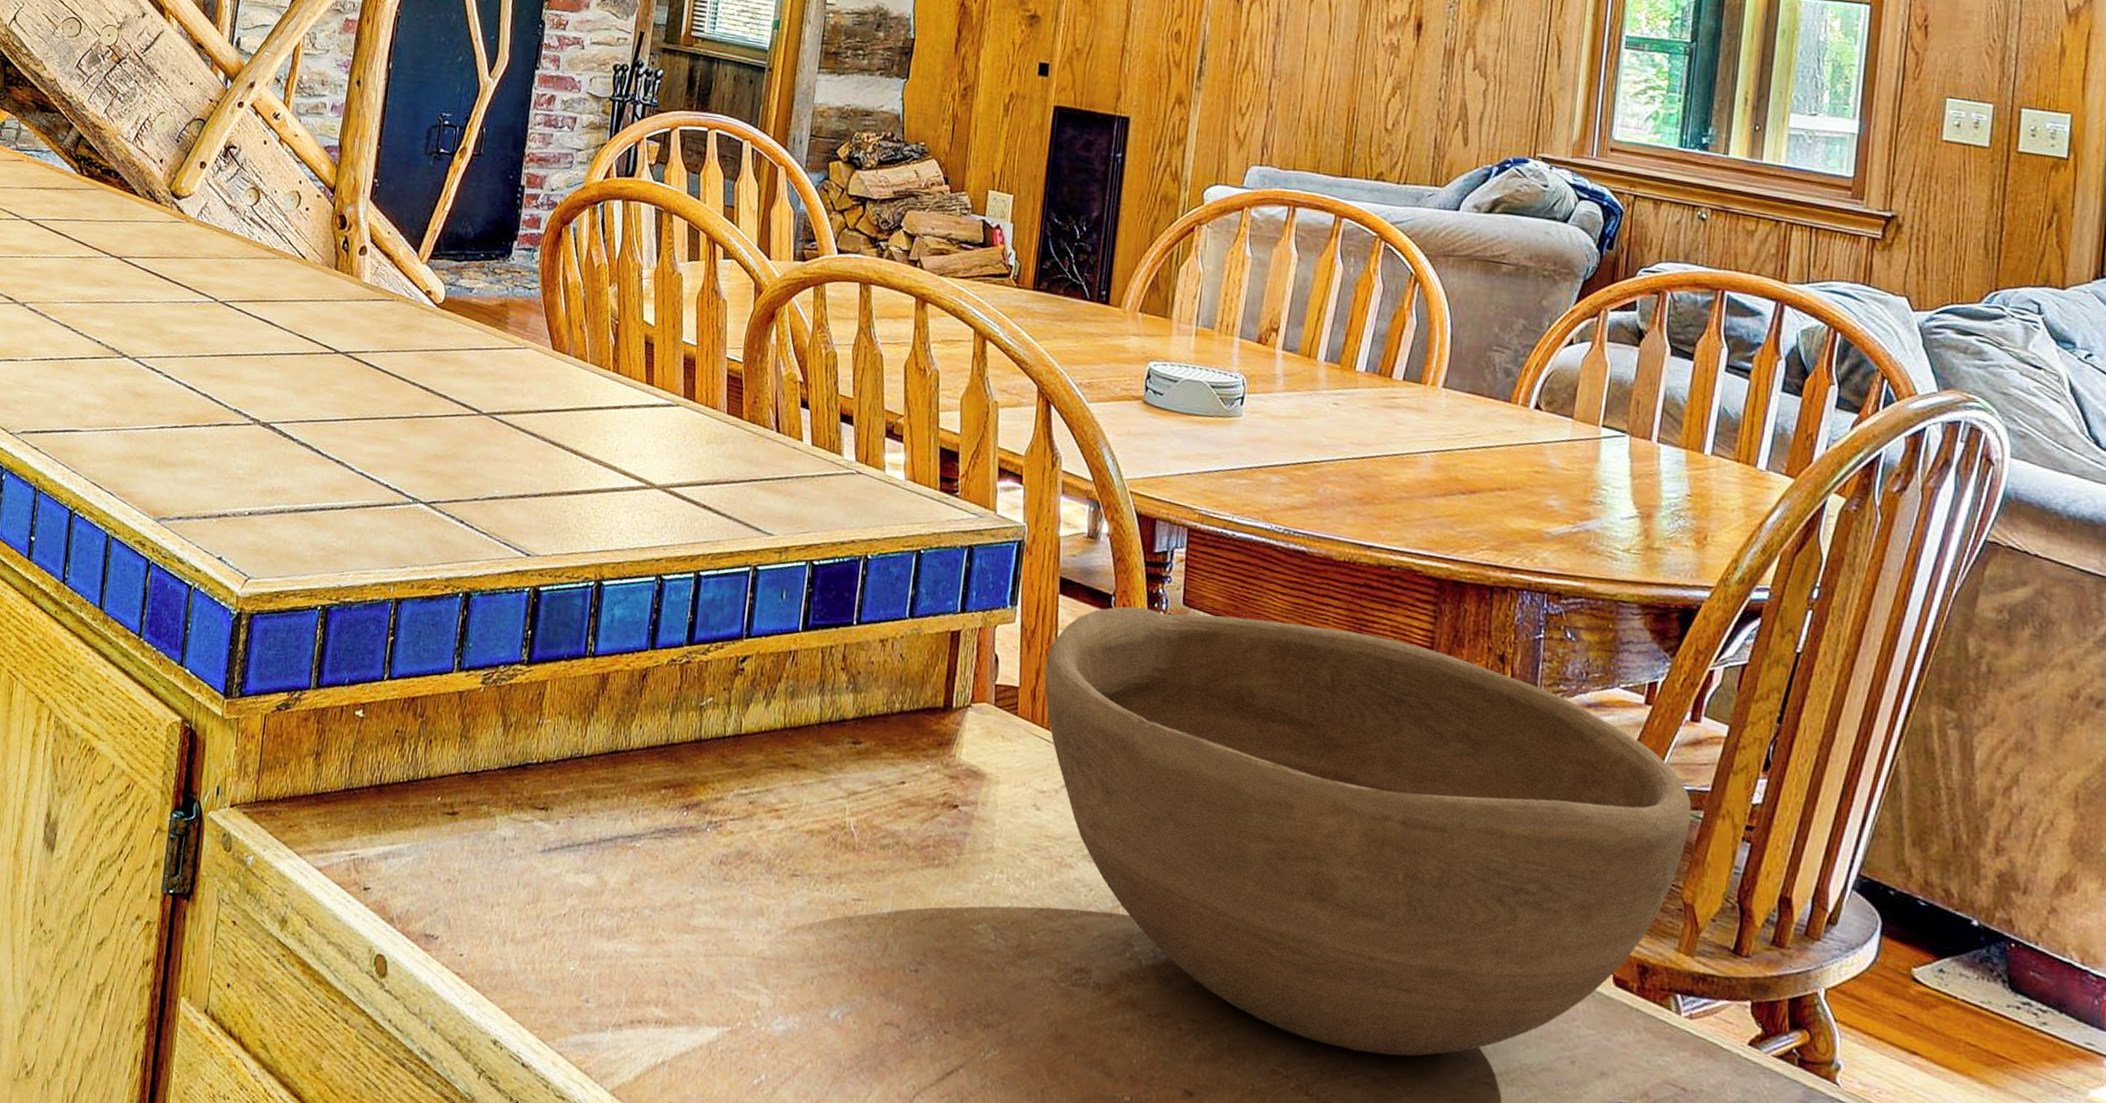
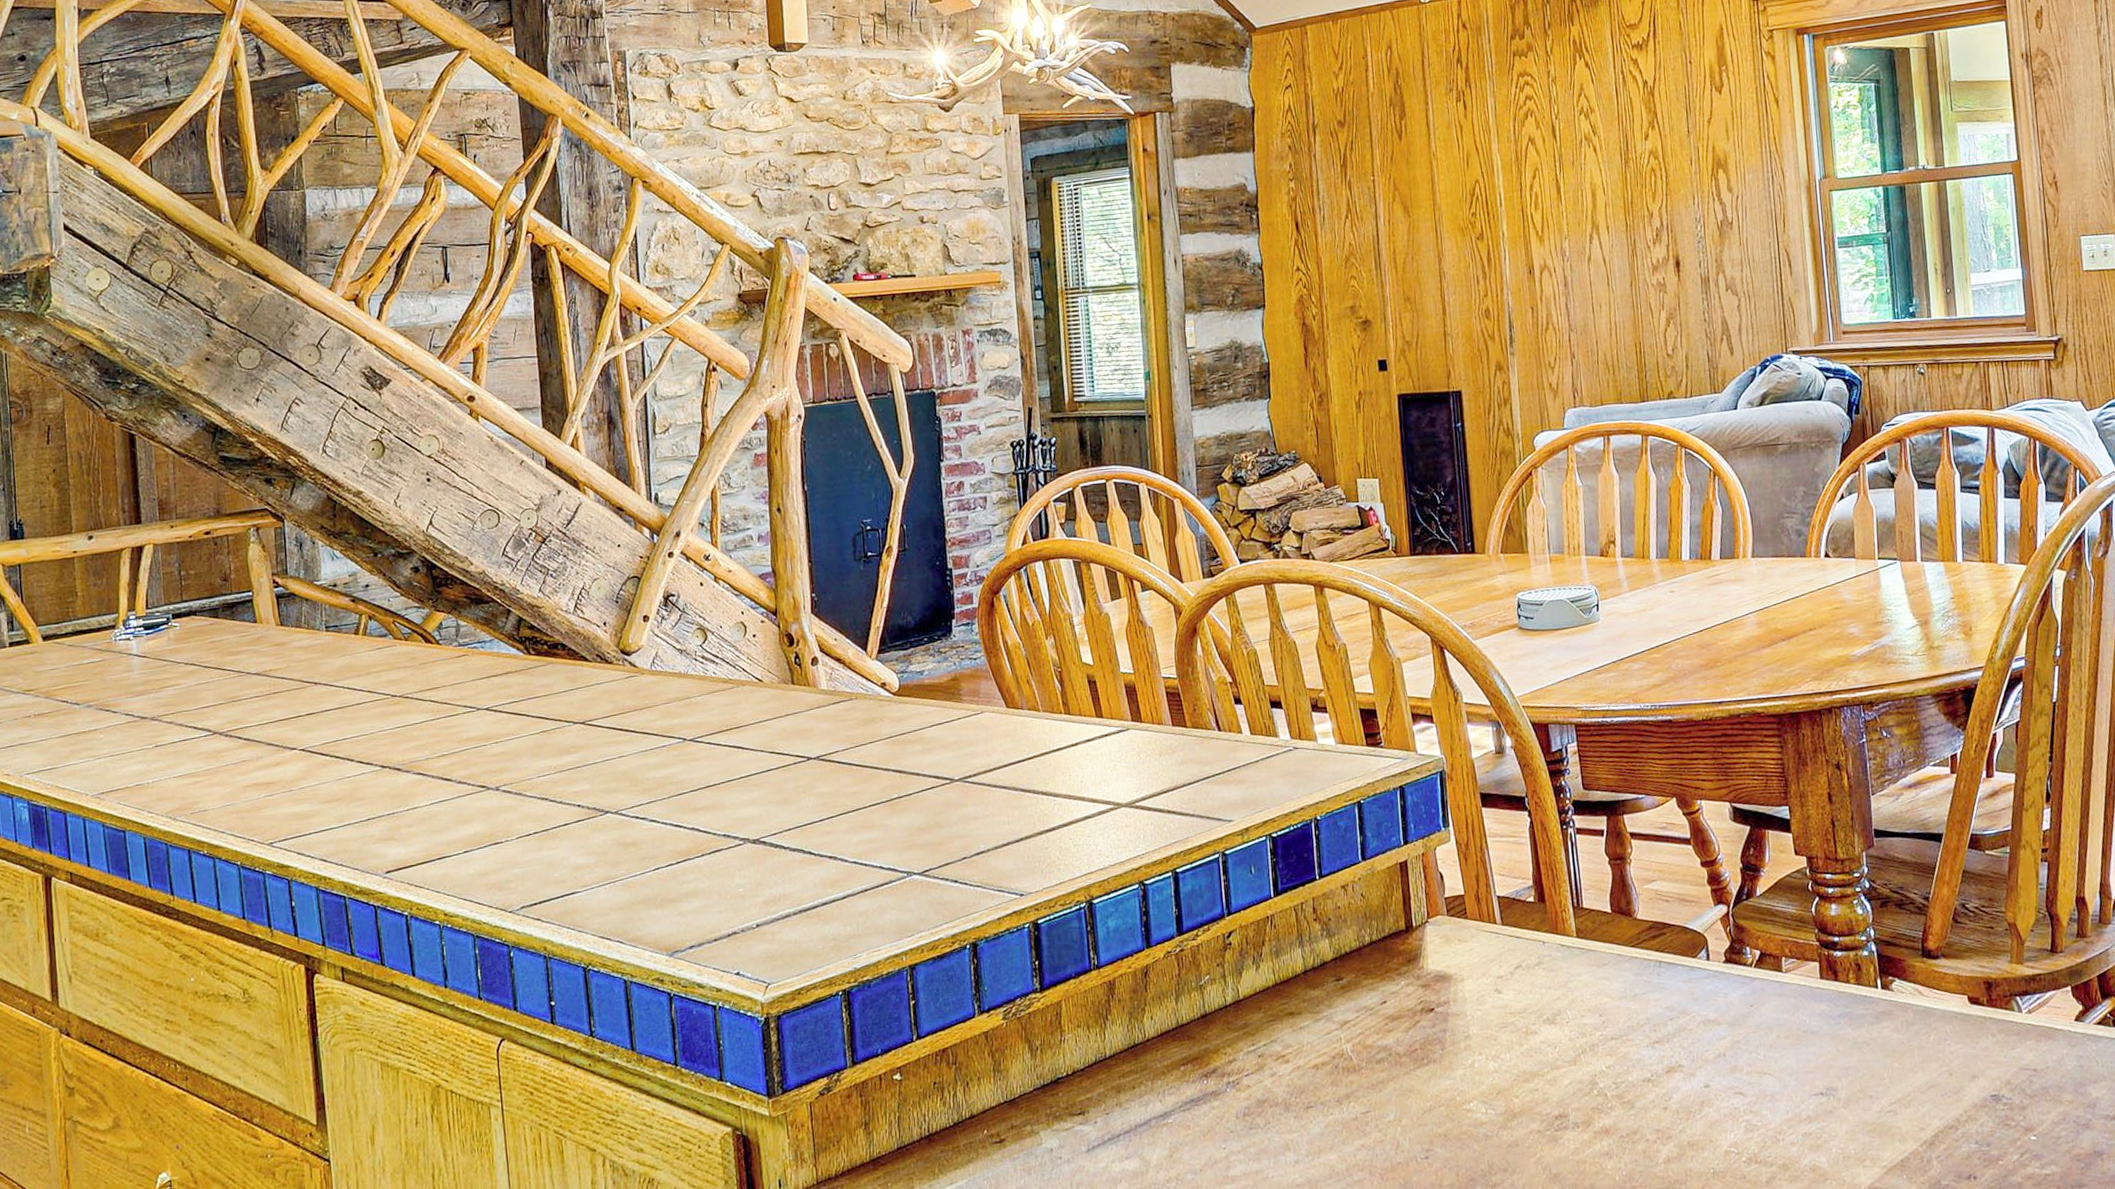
bowl: present [1044,606,1692,1057] -> none [1482,773,2002,1118]

